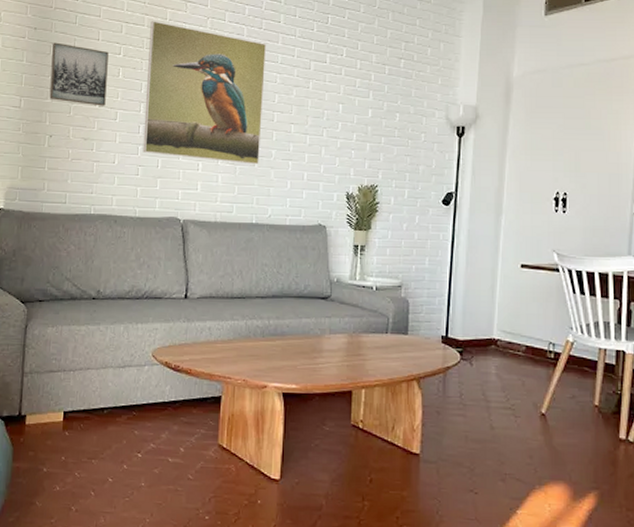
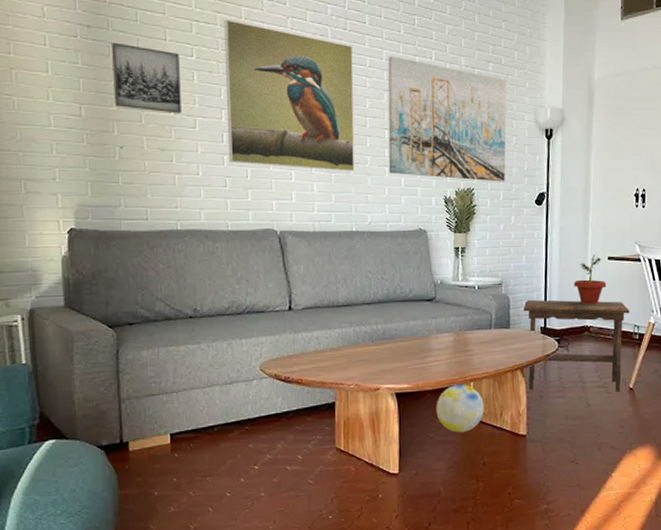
wall art: none [292,53,418,180] -> present [387,56,507,182]
ball: none [323,389,375,443] -> present [436,383,484,433]
footstool: none [424,305,544,417] -> present [523,299,630,392]
potted plant: none [481,261,519,315] -> present [574,255,607,305]

